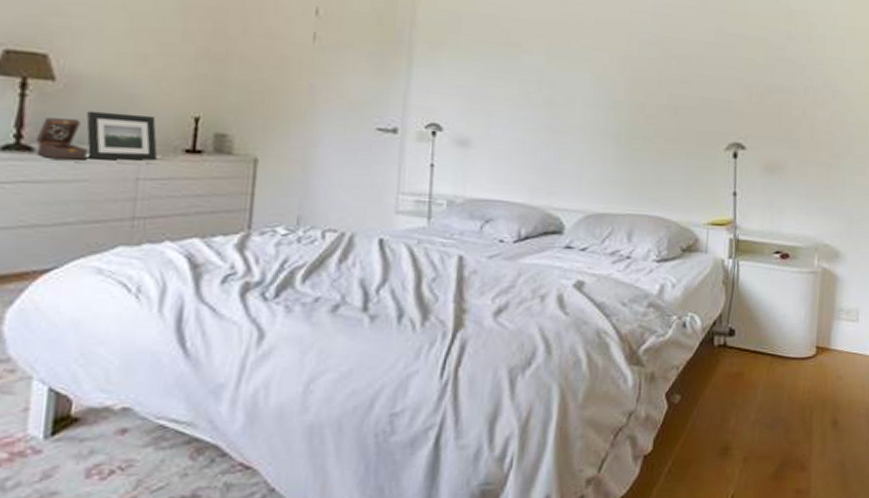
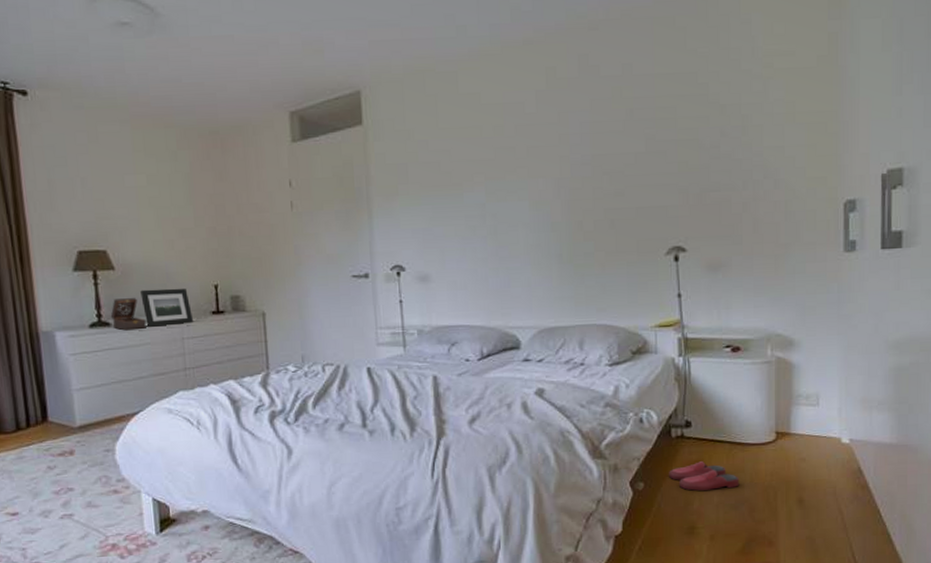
slippers: none [707,374,778,408] -> present [669,461,740,491]

